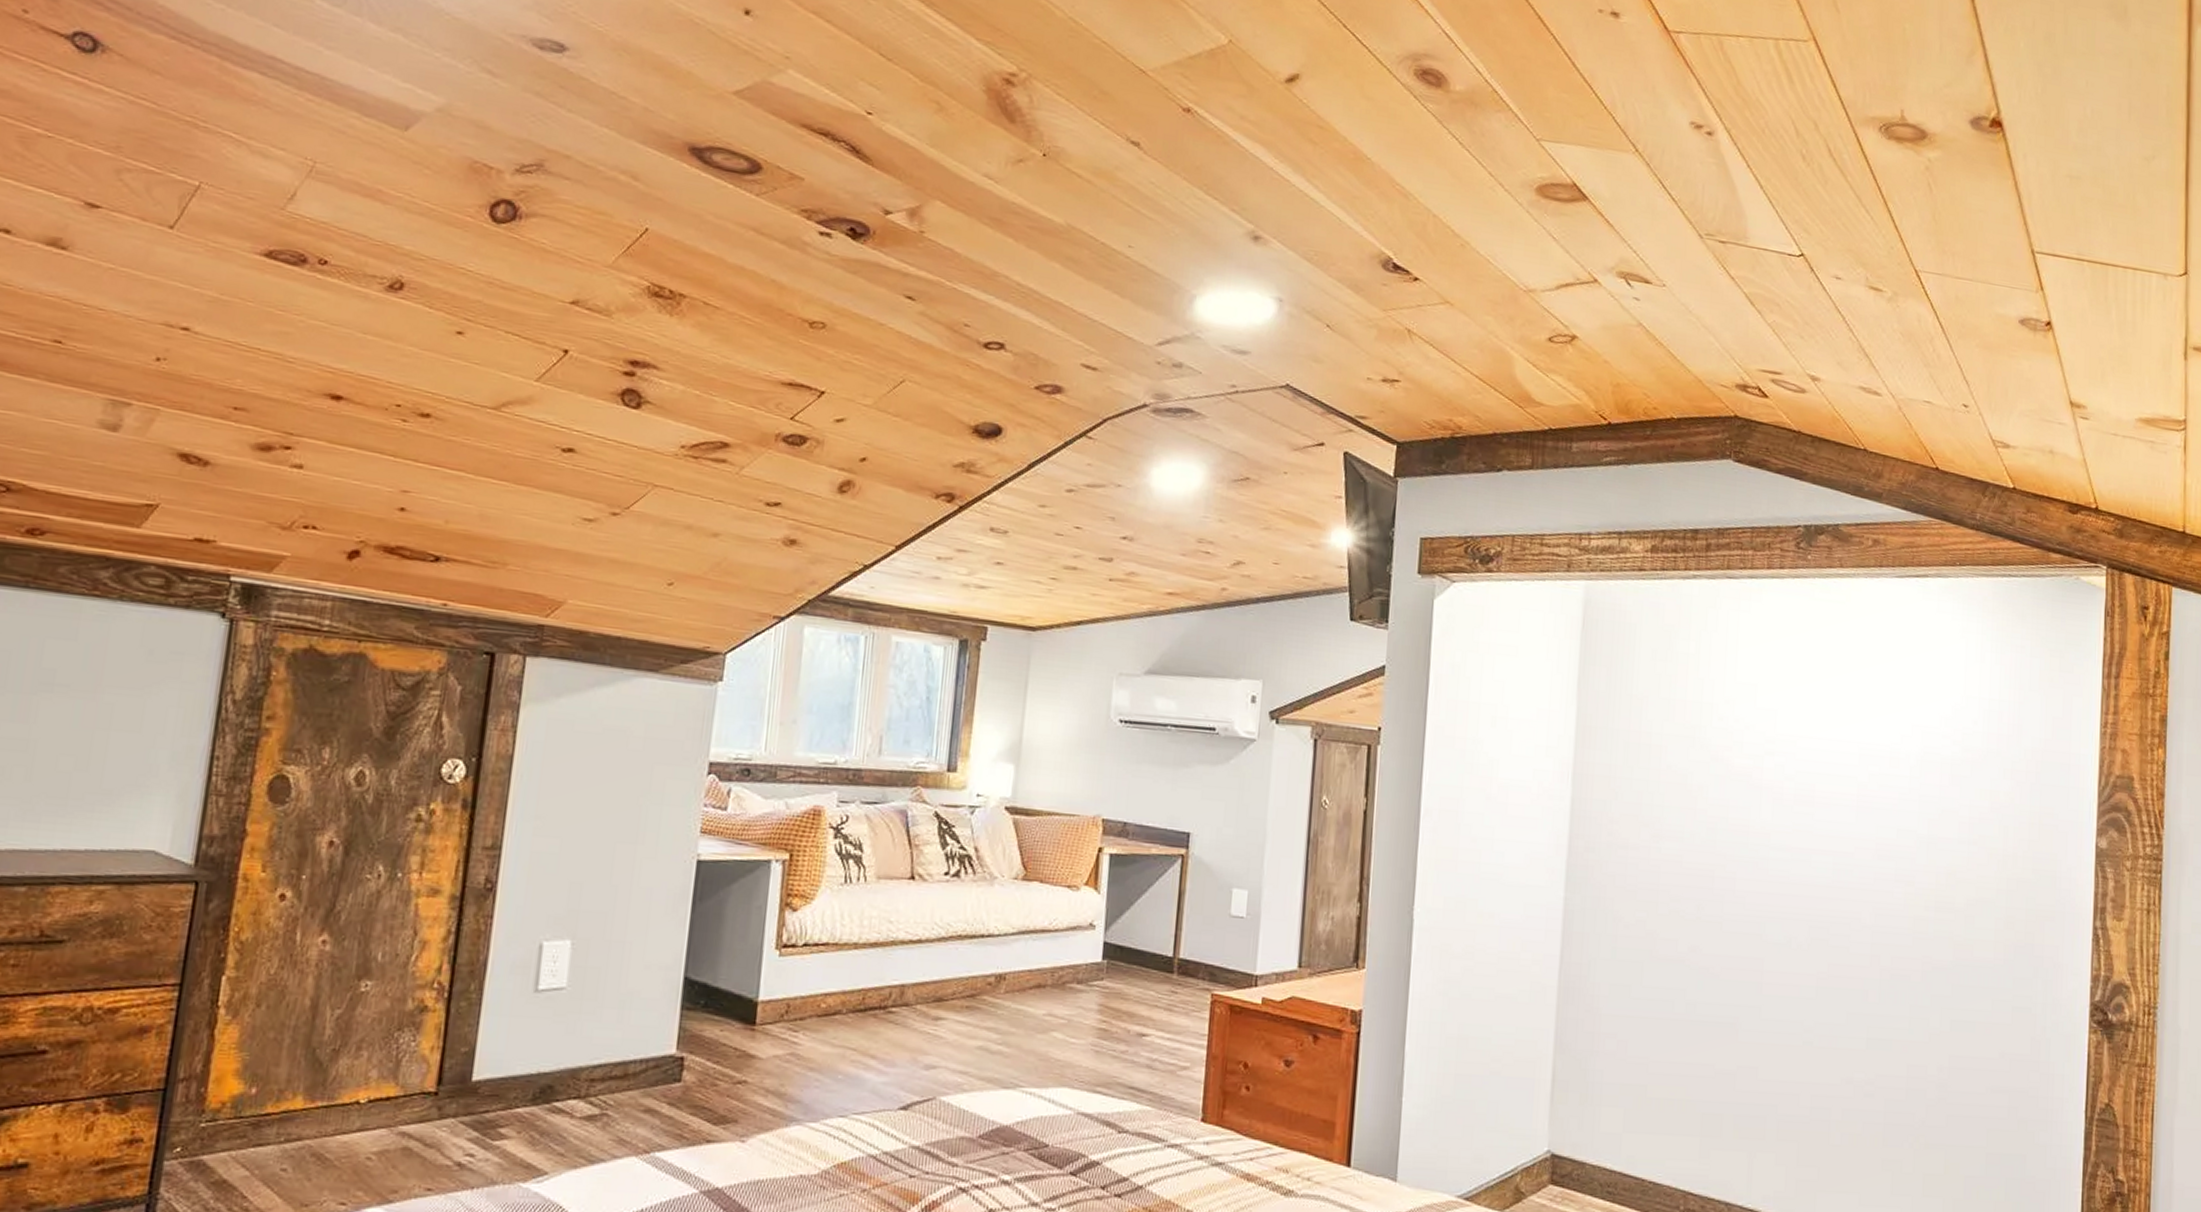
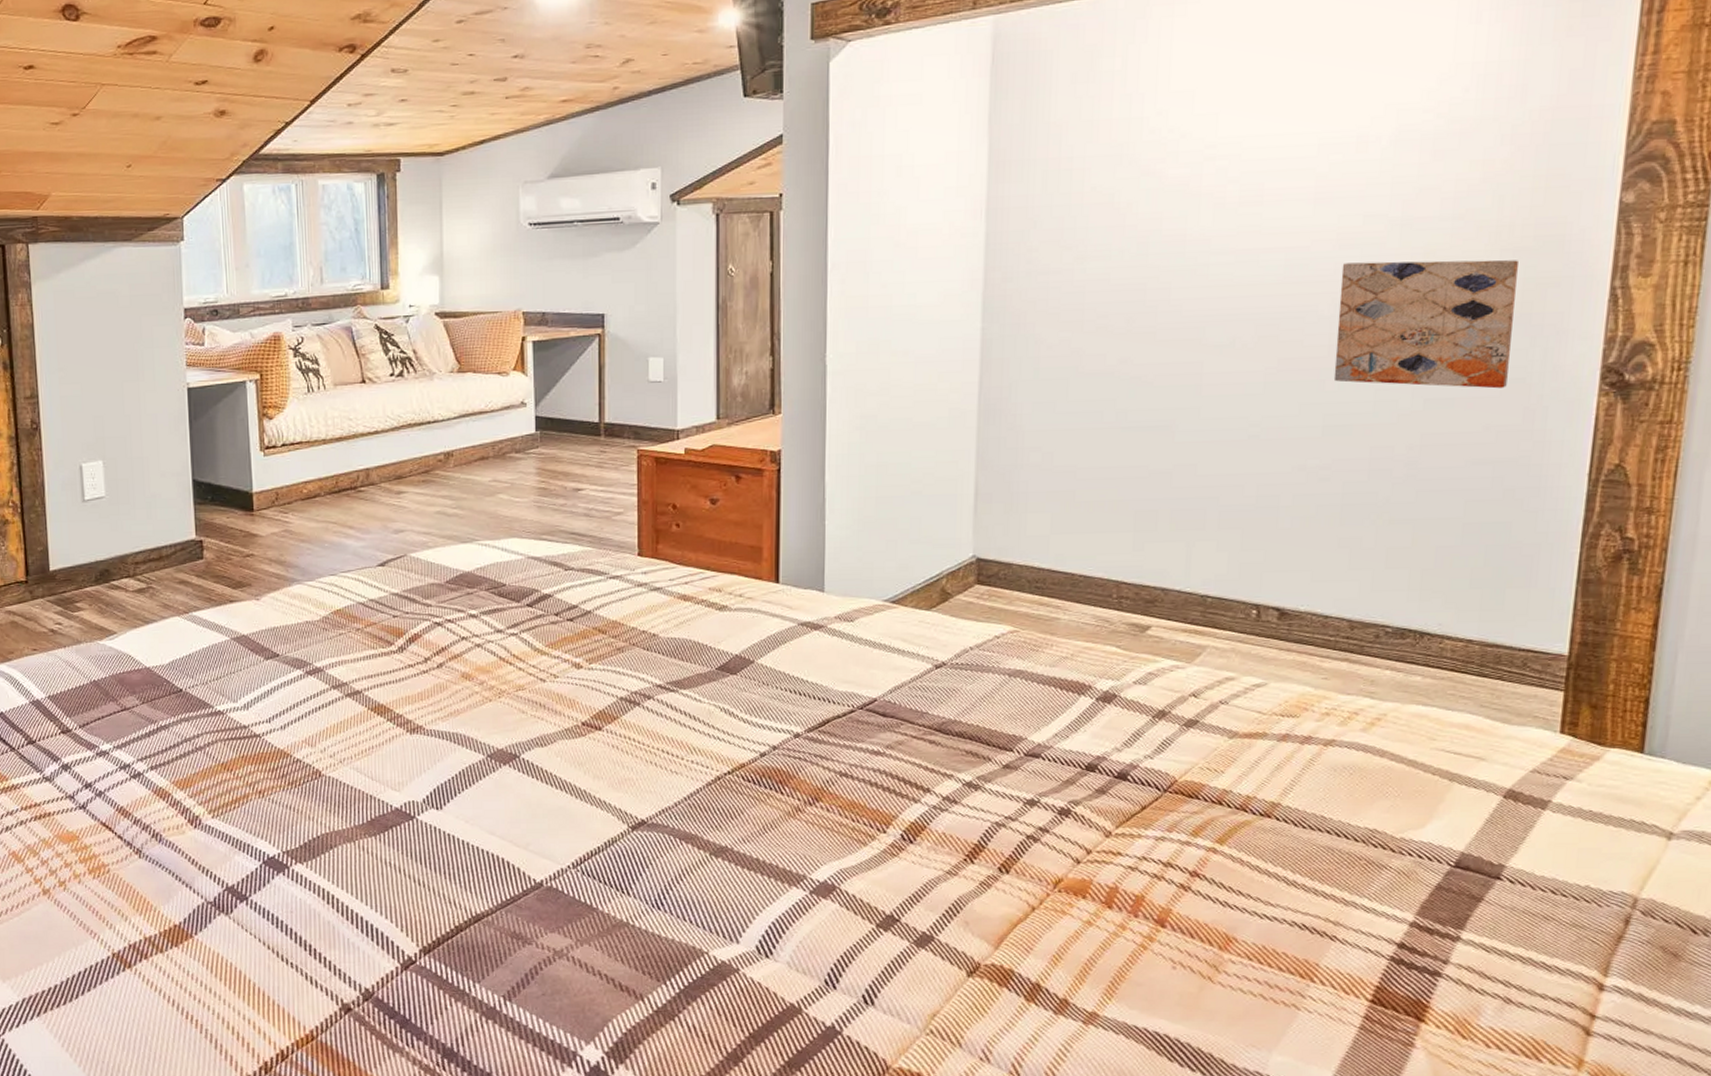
wall art: none [1875,874,2021,1017] -> present [1333,260,1518,389]

